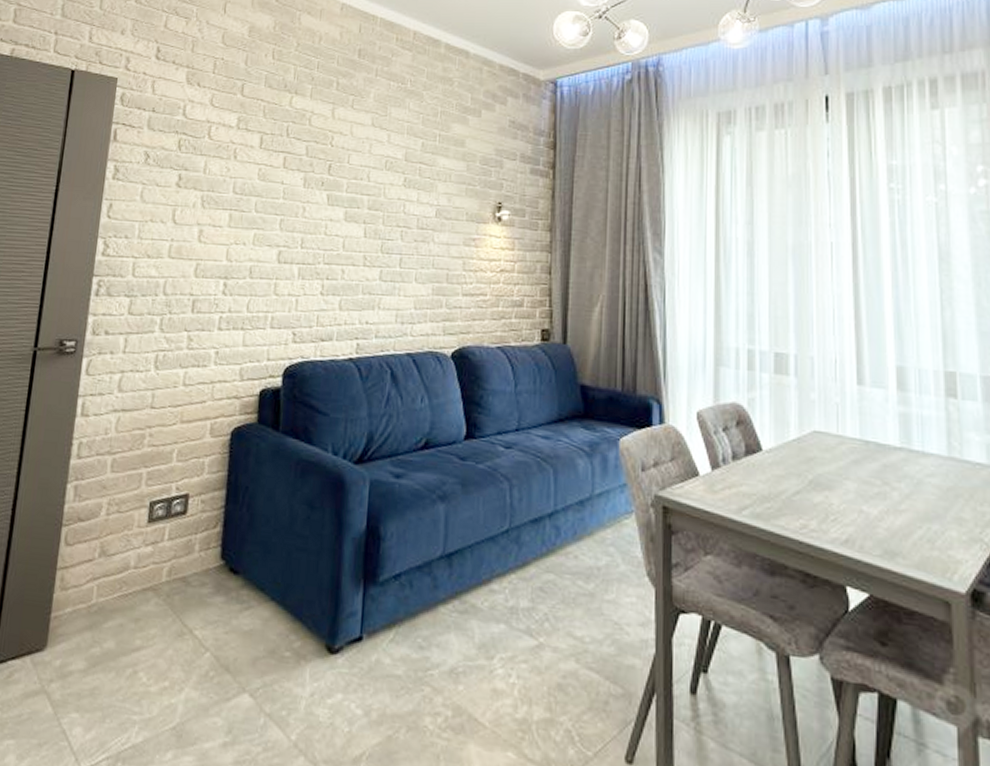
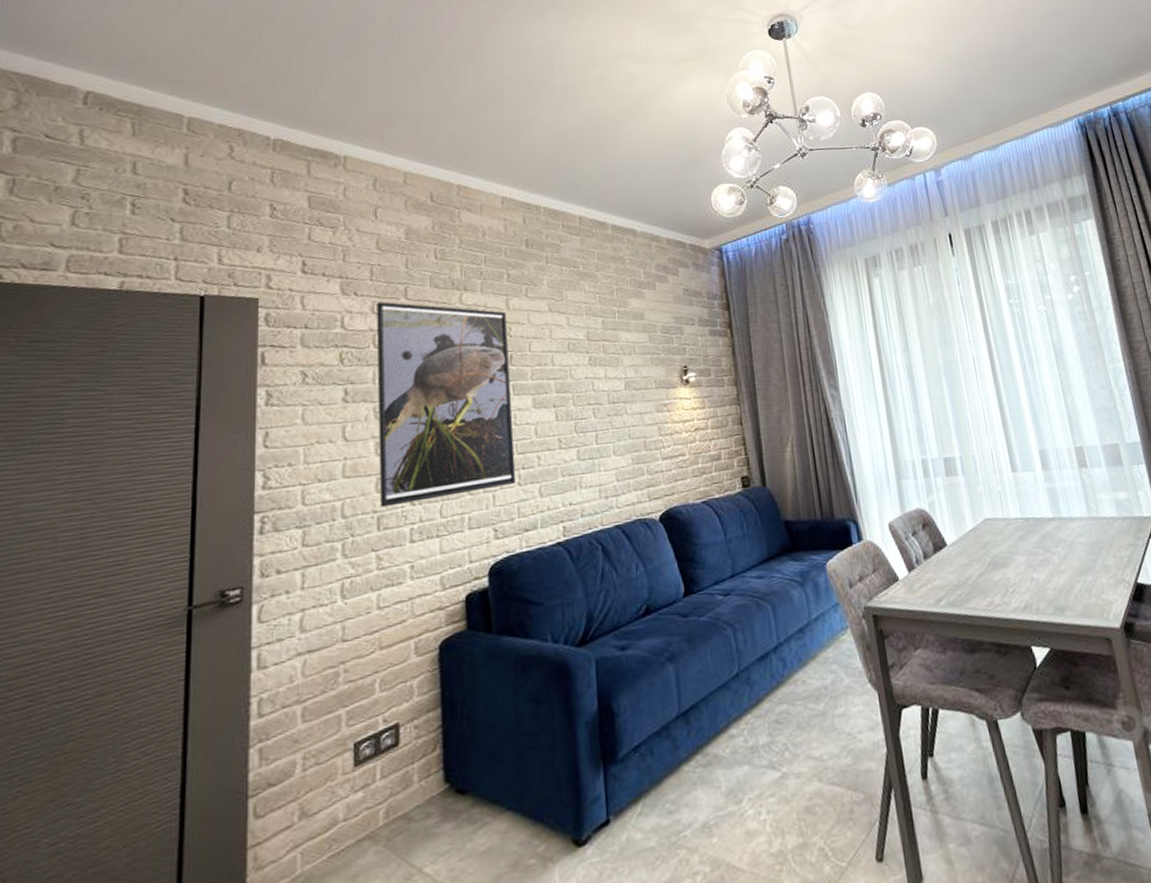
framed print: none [197,95,331,293] -> present [377,301,516,508]

